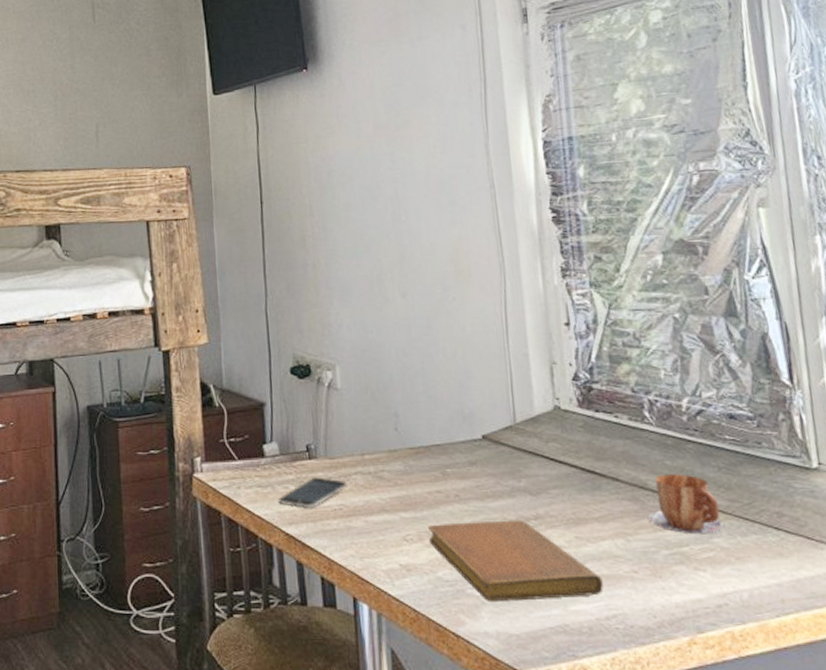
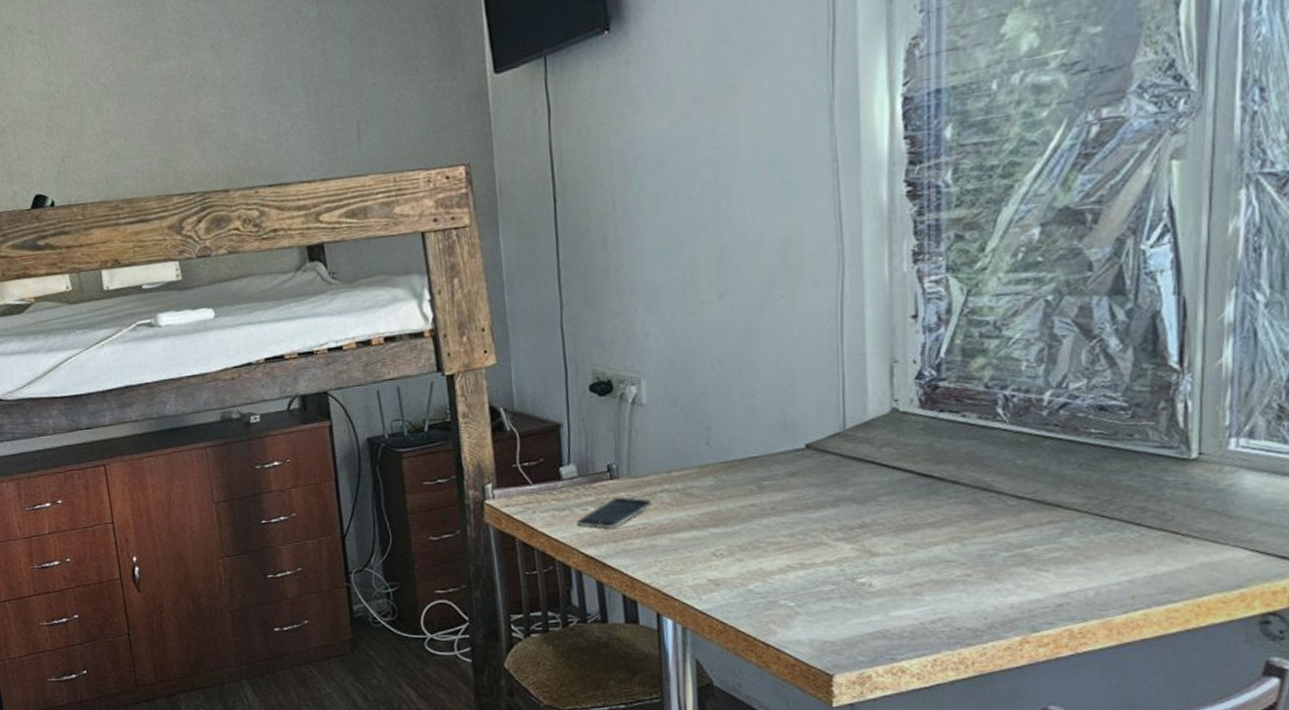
notebook: present [428,520,604,603] -> none [740,529,931,612]
mug: present [648,474,725,535] -> none [989,473,1077,535]

